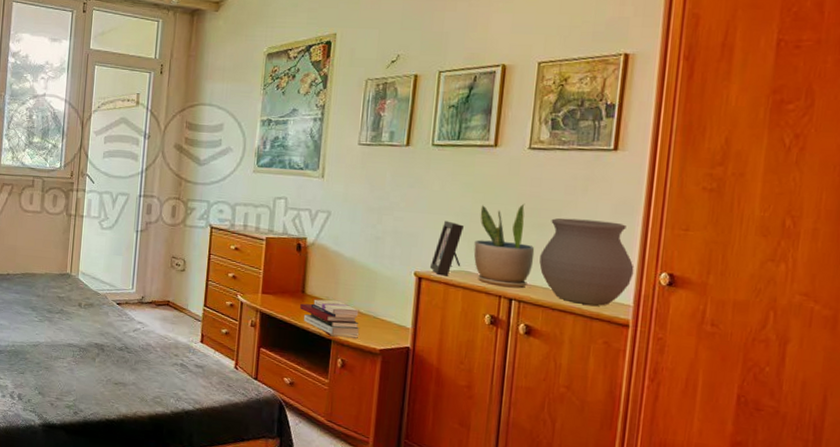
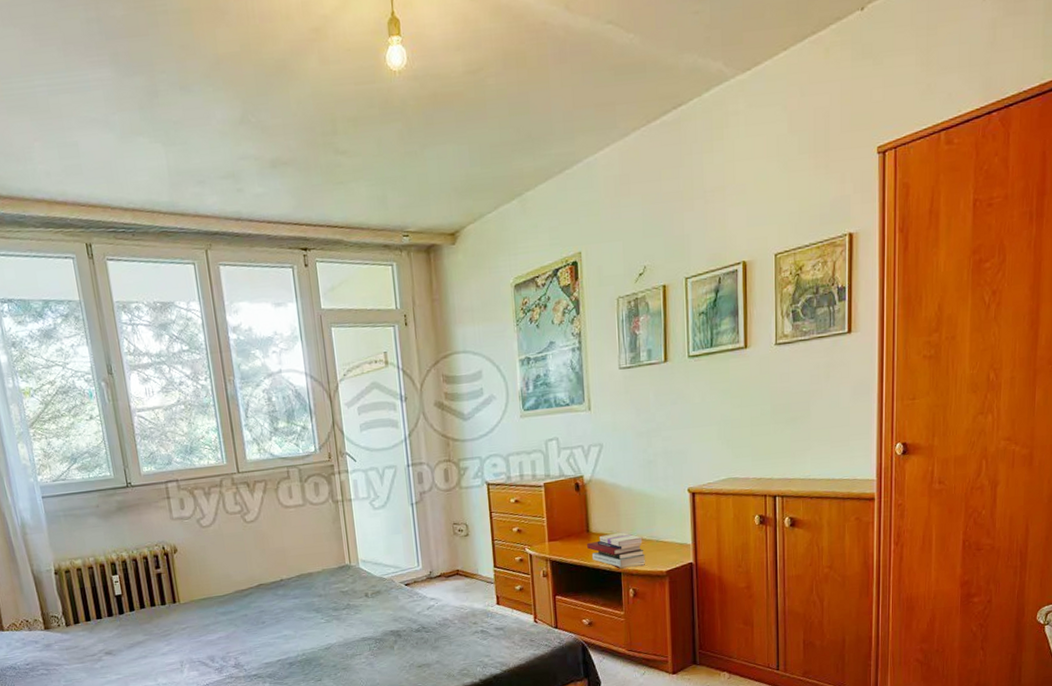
picture frame: present [429,220,464,276] -> none [700,431,728,487]
potted plant: present [473,203,535,289] -> none [738,400,791,486]
vase: present [539,218,634,306] -> none [796,403,874,488]

